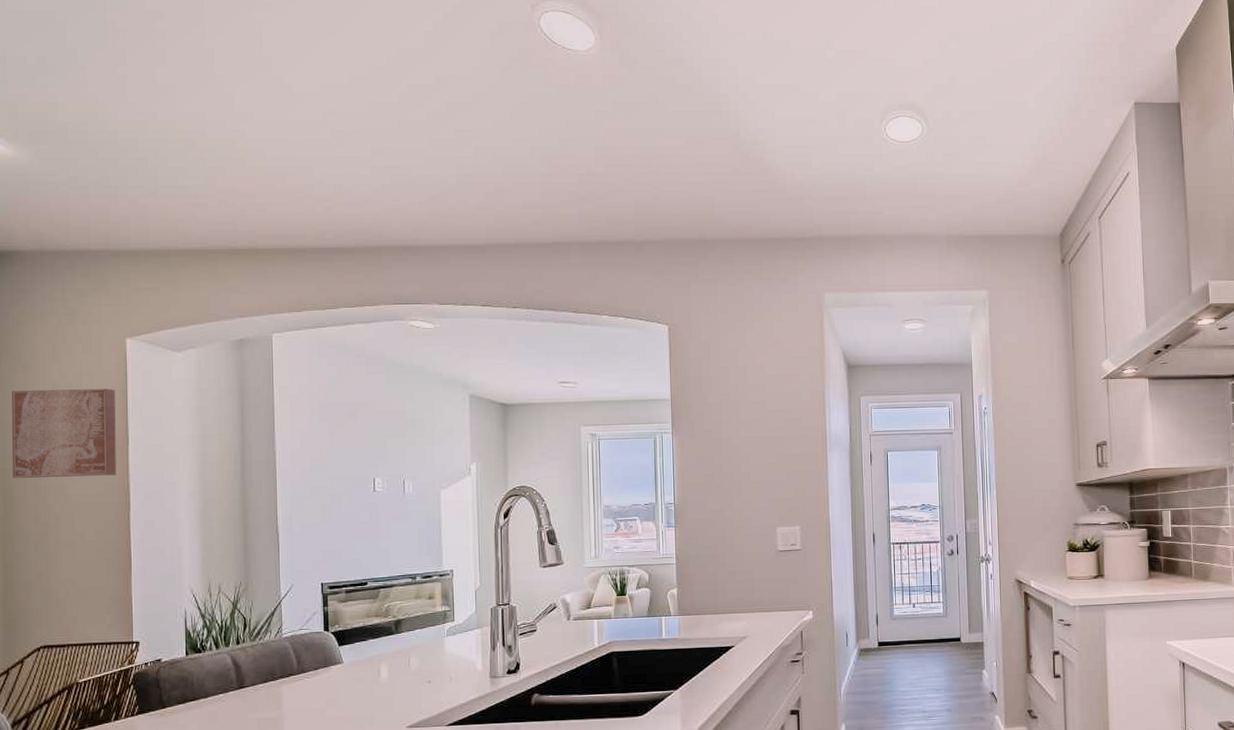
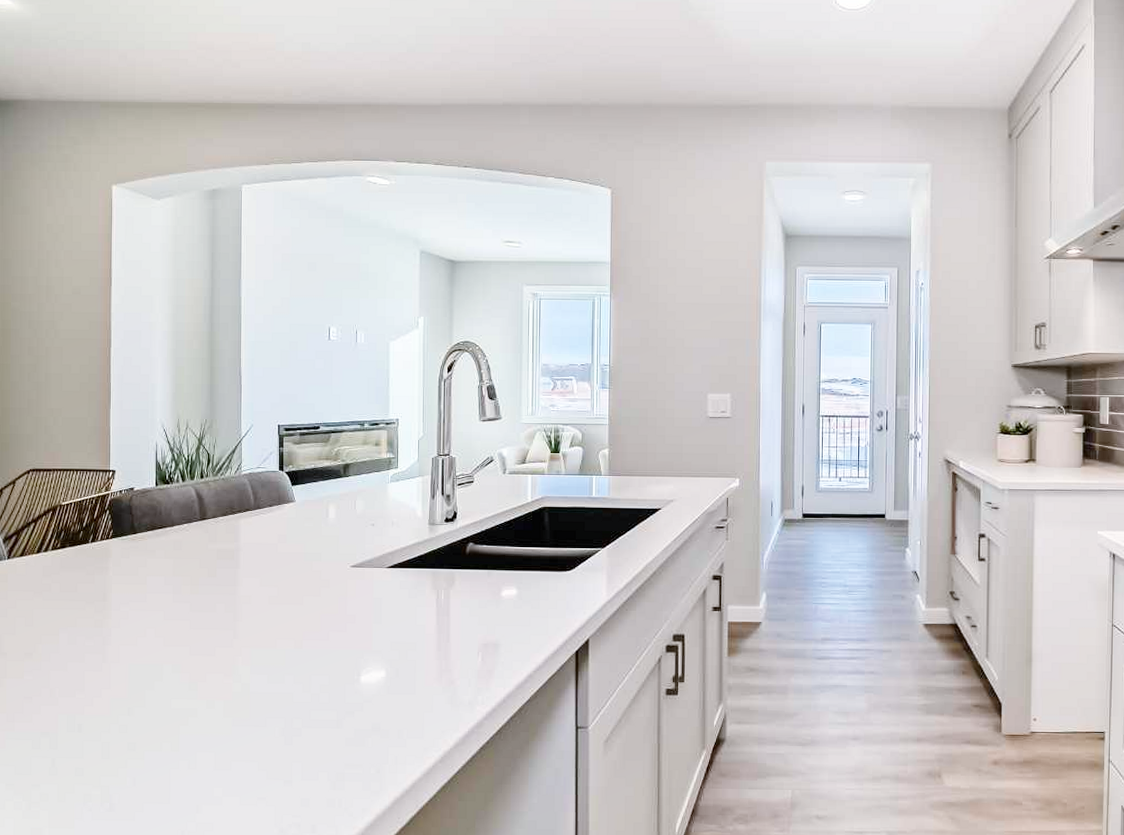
wall art: present [11,389,116,479] -> none [10,231,101,314]

